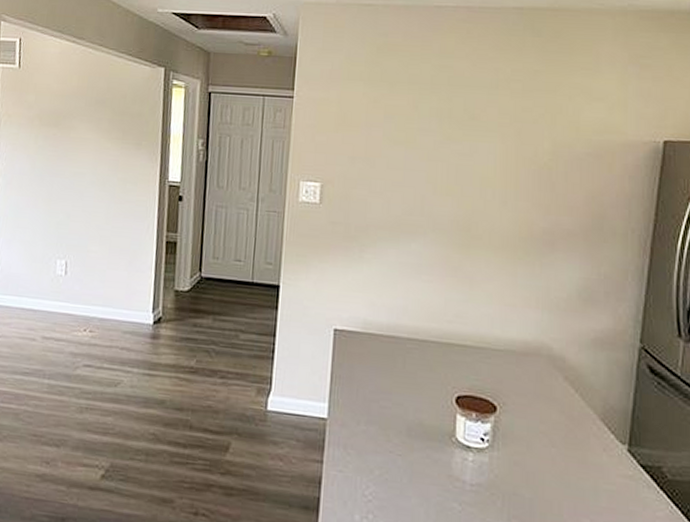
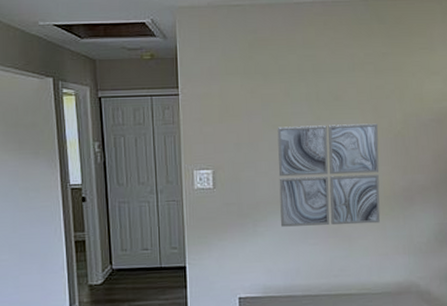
wall art: none [390,143,520,268] -> present [277,123,381,227]

